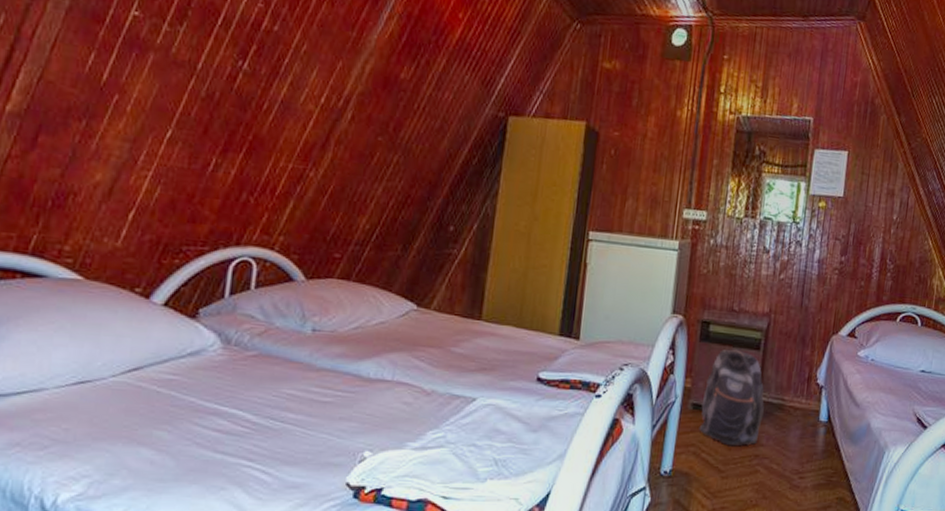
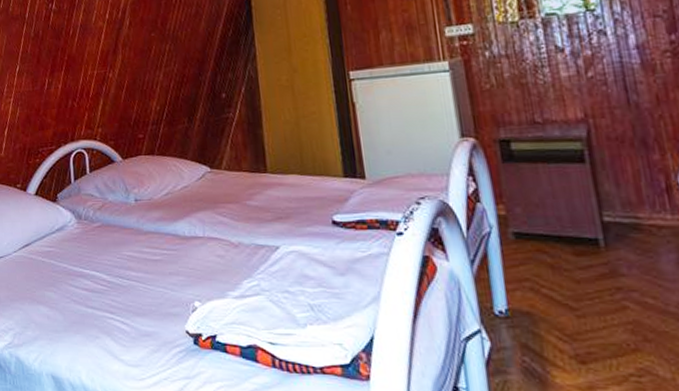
backpack: present [699,349,765,446] -> none [524,165,615,279]

